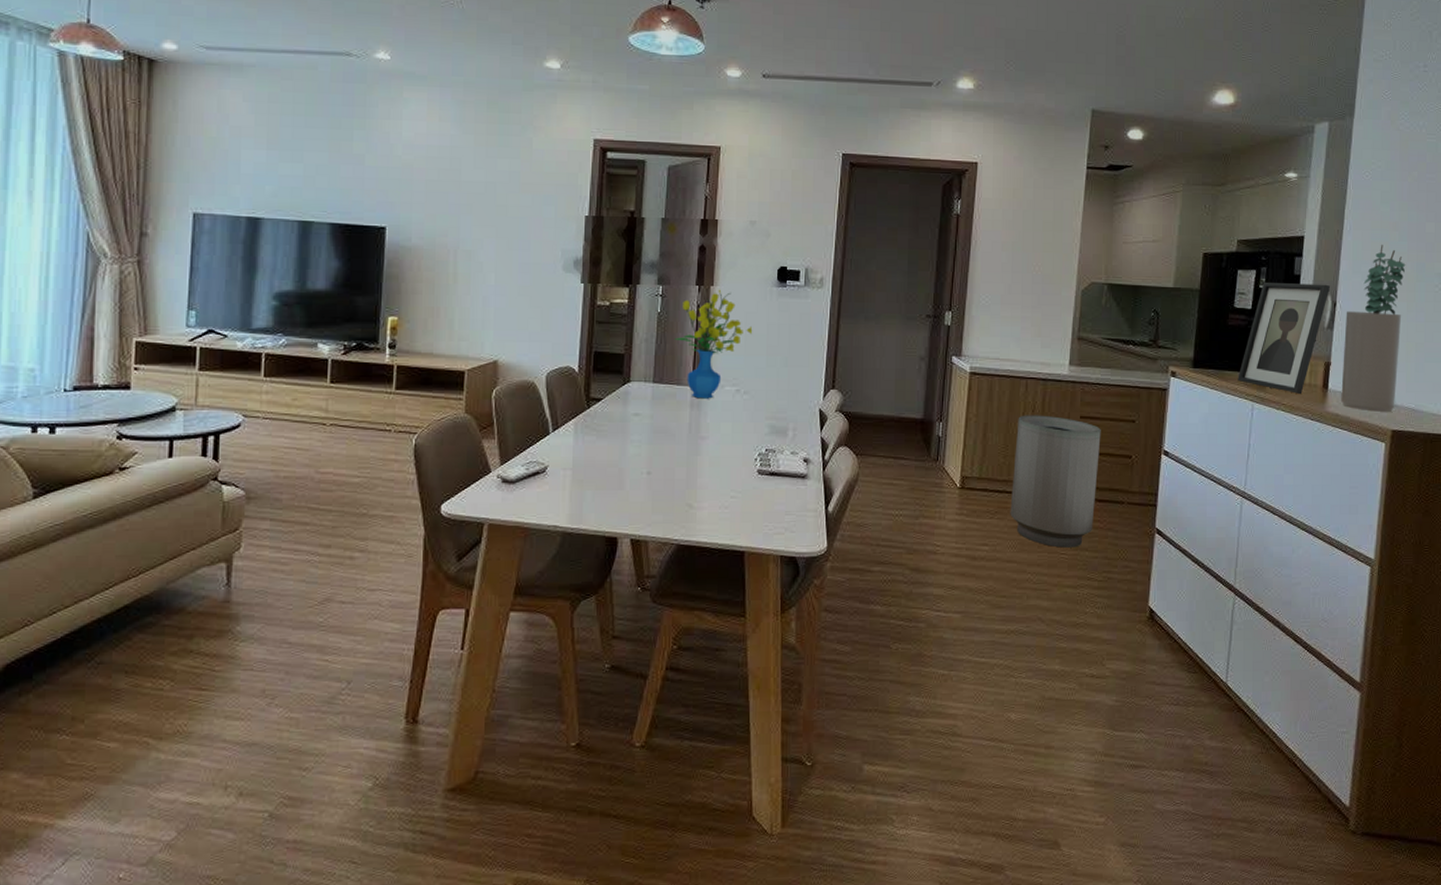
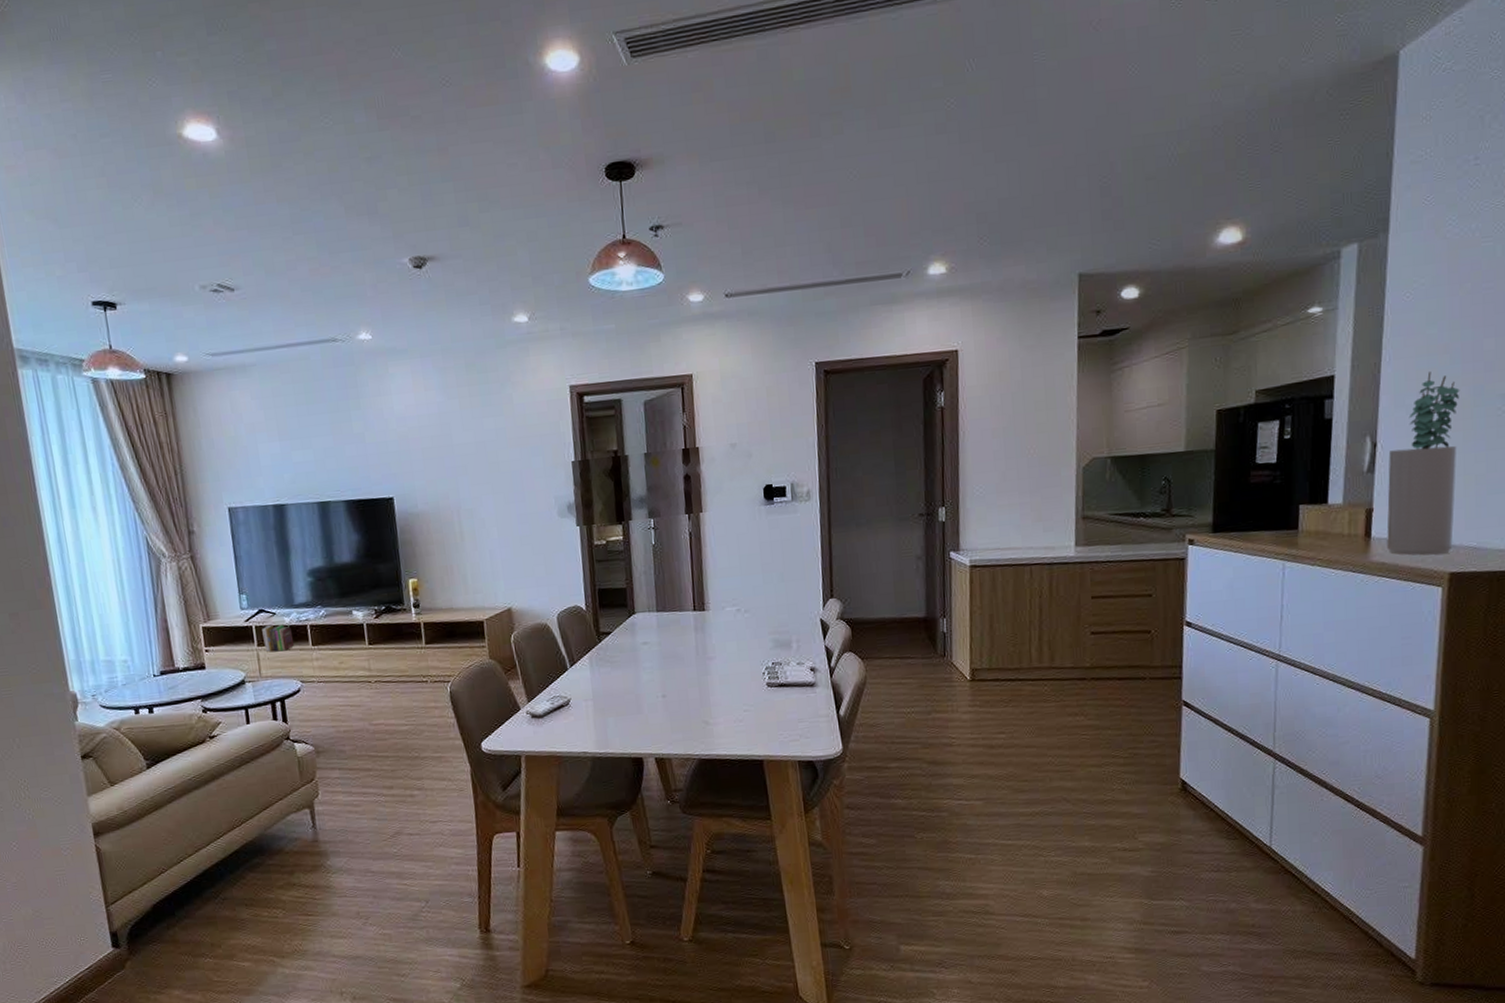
books: none [207,346,244,379] -> present [262,623,295,652]
bouquet: present [675,289,753,399] -> none [672,515,746,622]
trash can: present [1010,415,1101,548] -> none [1024,599,1116,729]
picture frame: present [1237,283,1330,395] -> none [1264,424,1368,547]

